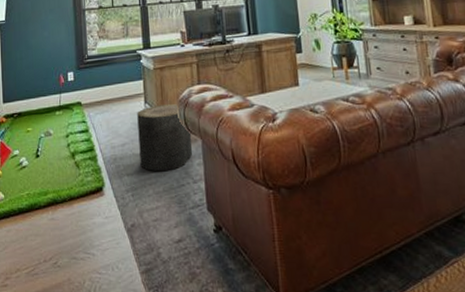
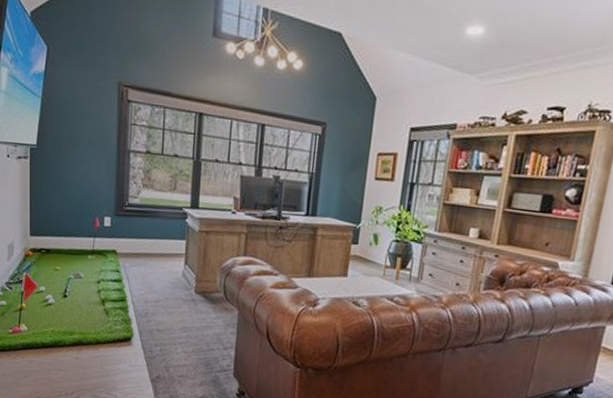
stool: present [137,104,192,171] -> none [172,268,228,334]

